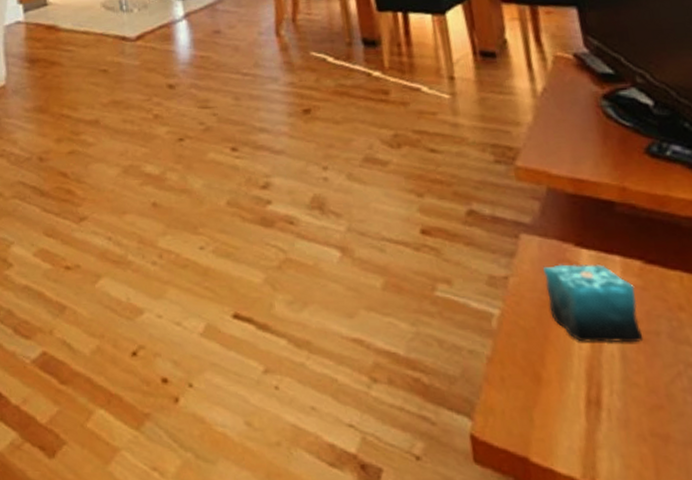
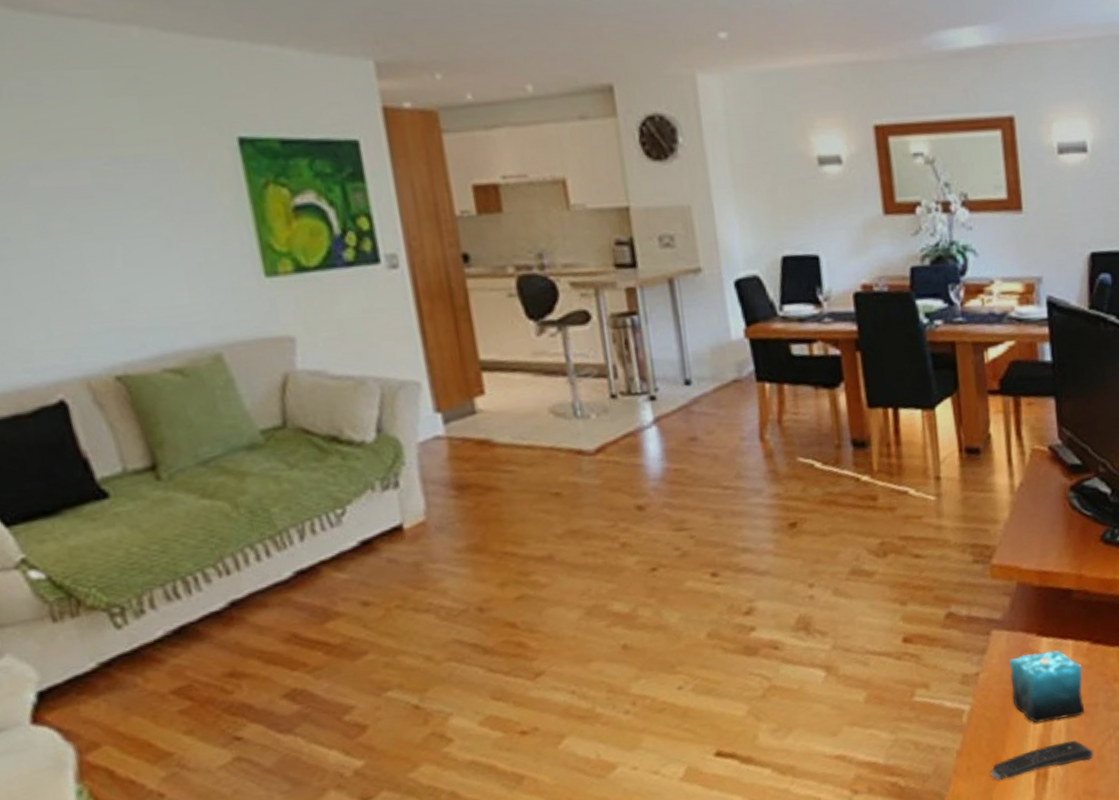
remote control: none [528,369,660,400] -> present [990,741,1094,781]

